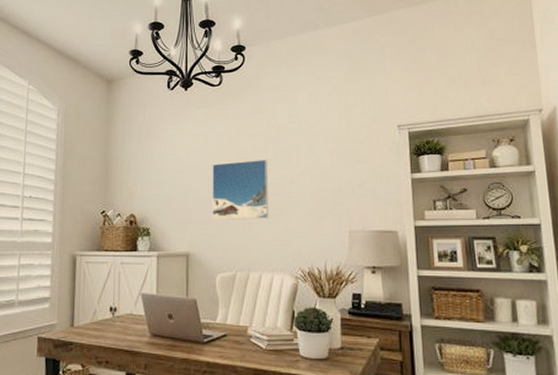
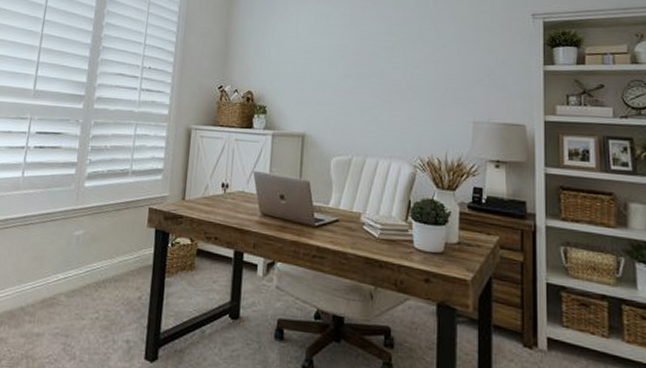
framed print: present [212,159,268,220] -> none [331,42,391,104]

